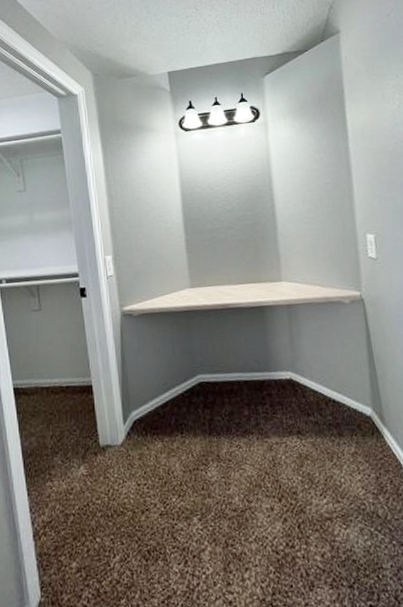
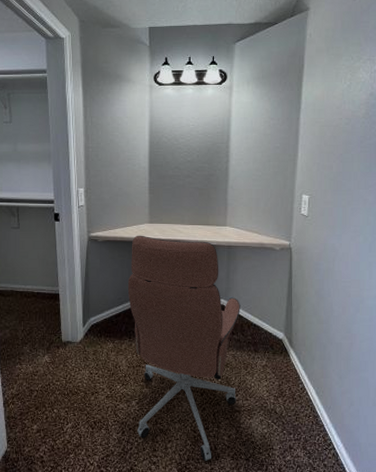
office chair: none [172,302,325,594] -> present [127,235,240,461]

